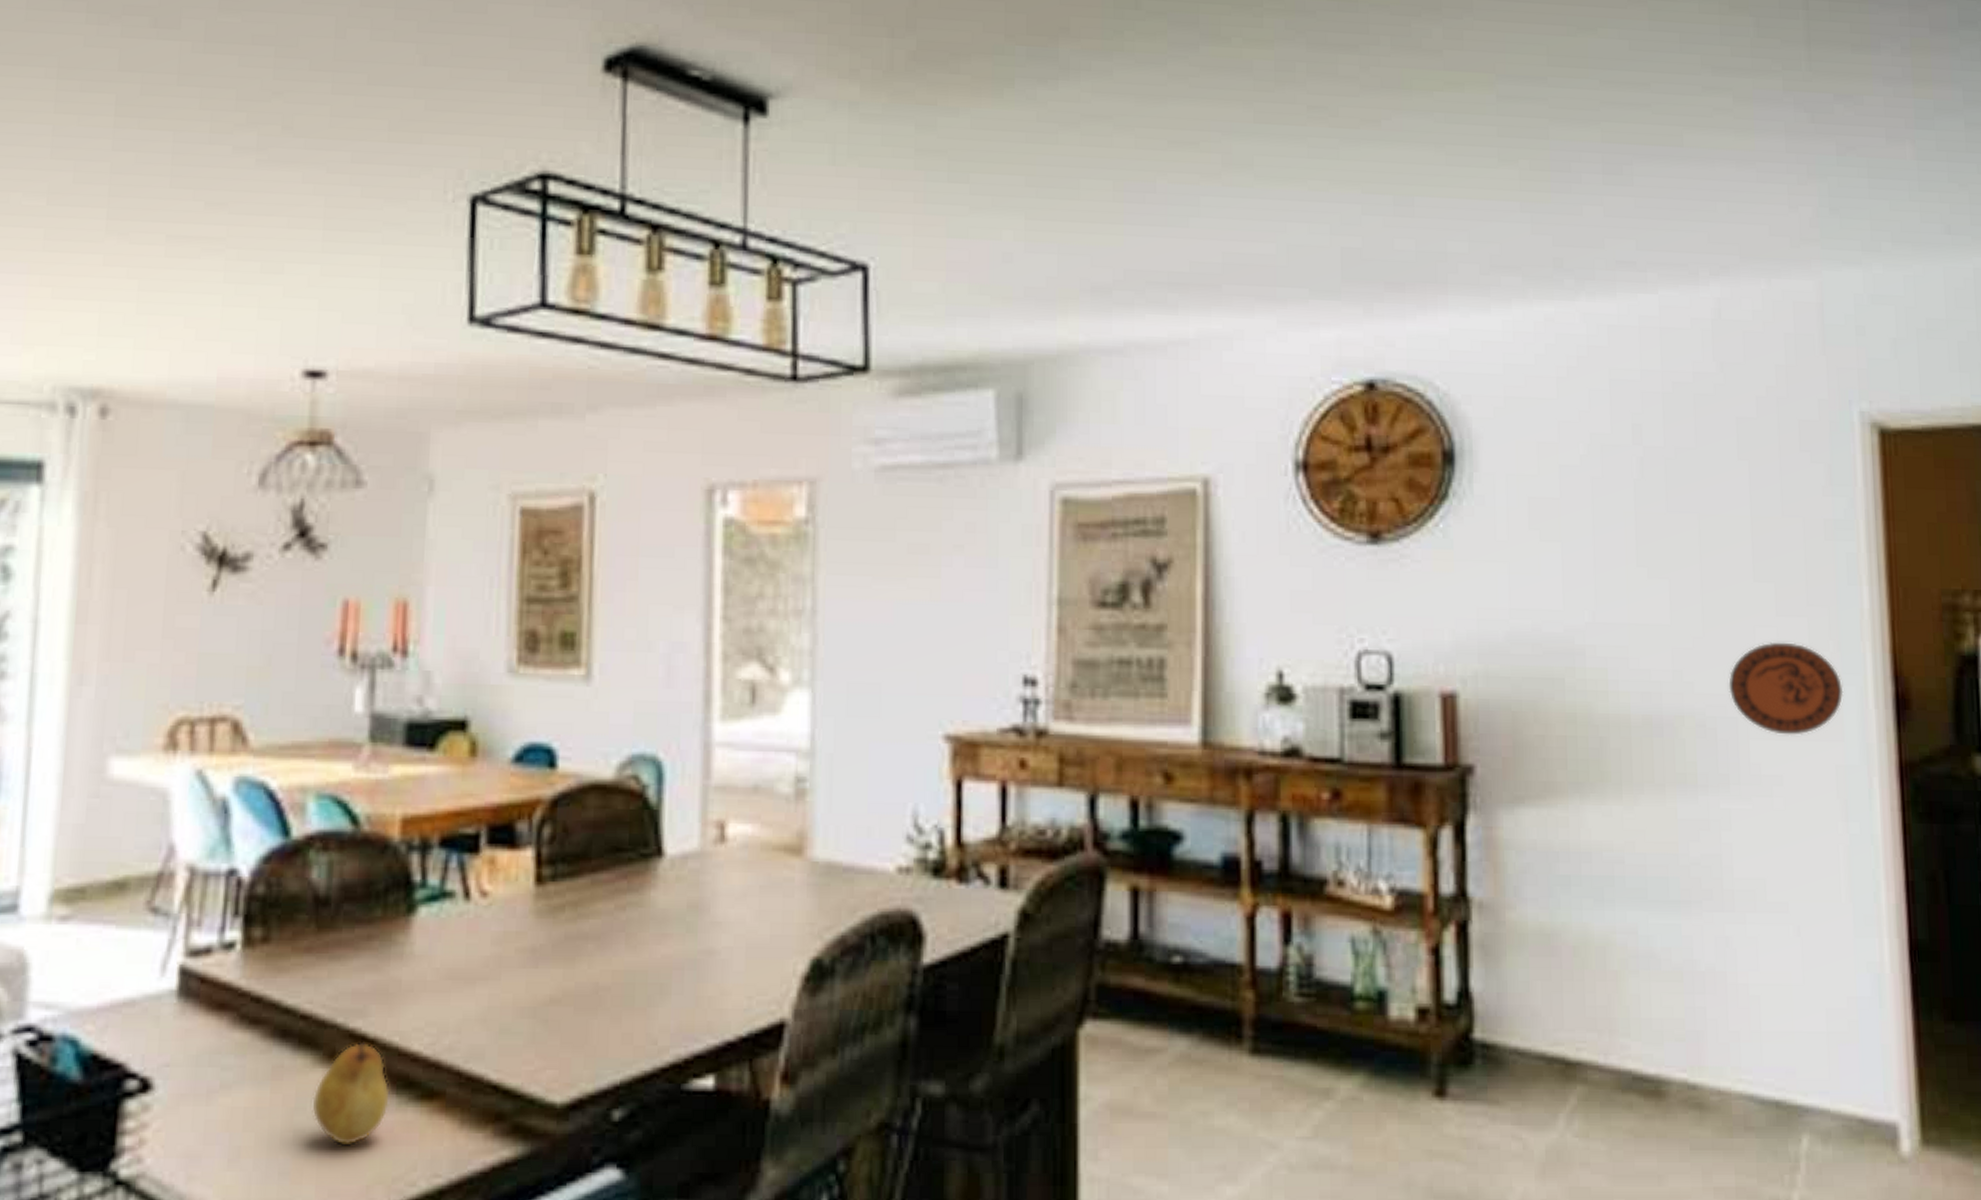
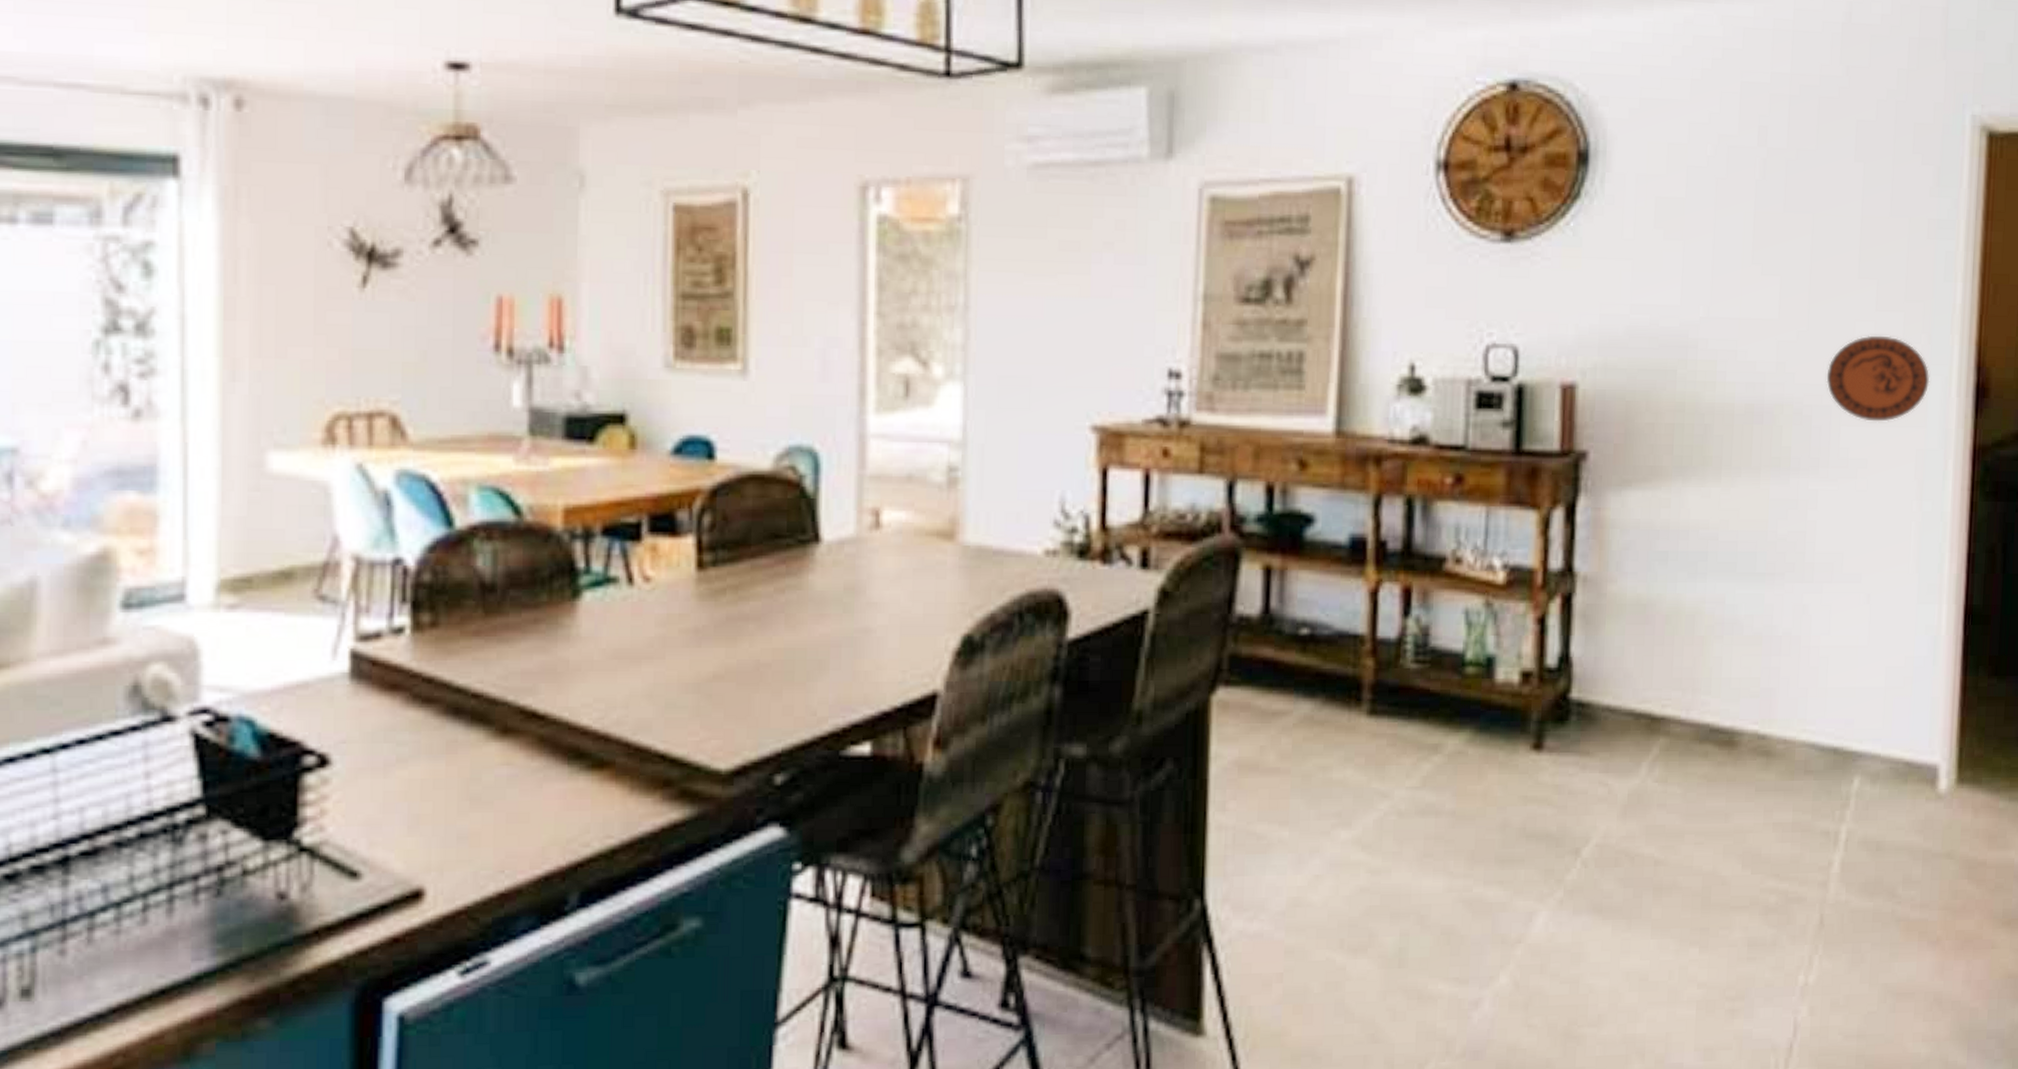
fruit: present [311,1041,391,1146] -> none [487,717,563,812]

